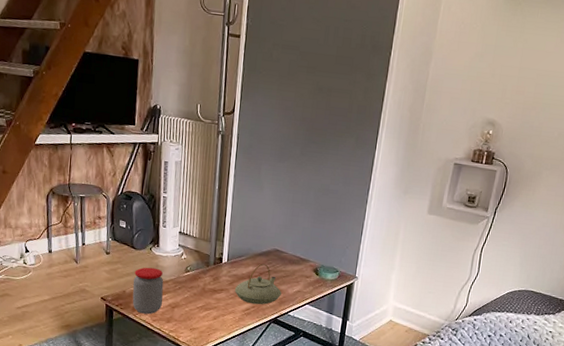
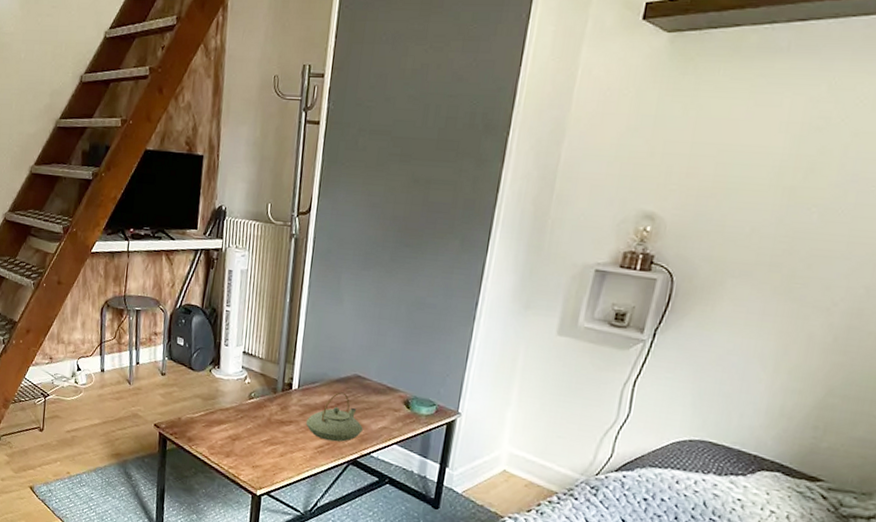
jar: present [132,267,164,314] -> none [188,391,224,446]

